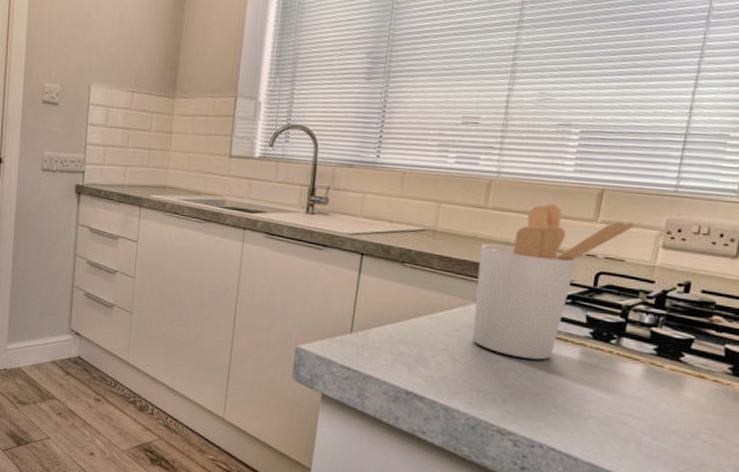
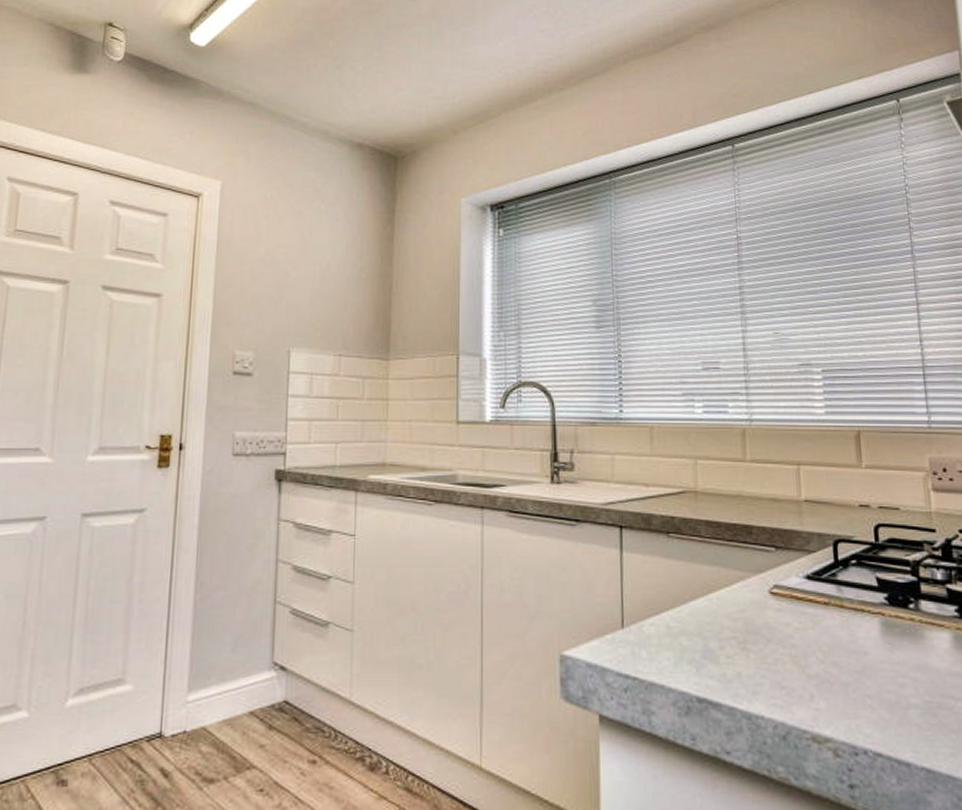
utensil holder: present [472,203,641,360] -> none [748,450,905,638]

